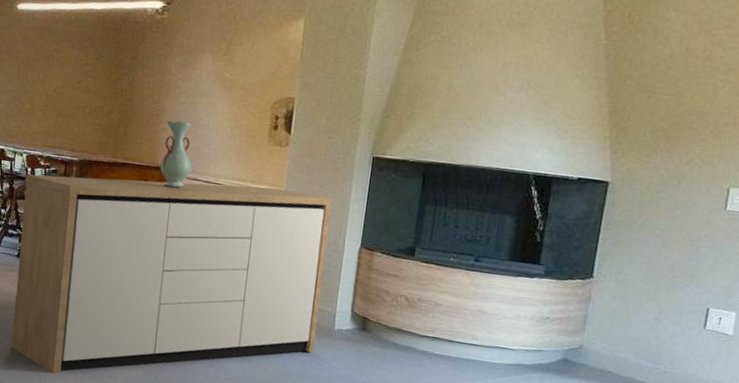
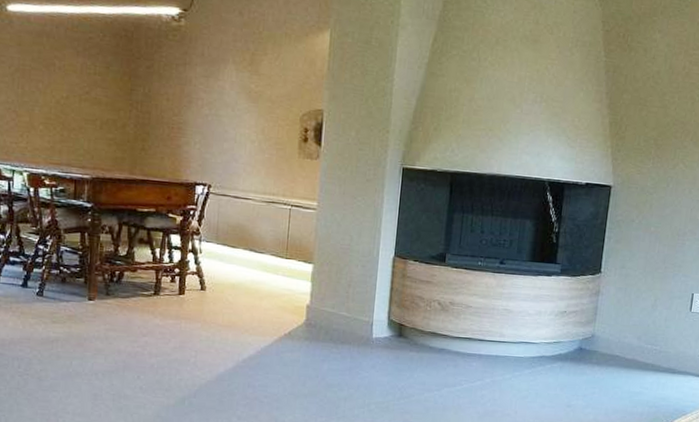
sideboard: present [11,174,333,374] -> none [20,195,366,411]
decorative vase: present [160,120,193,190] -> none [184,133,219,206]

